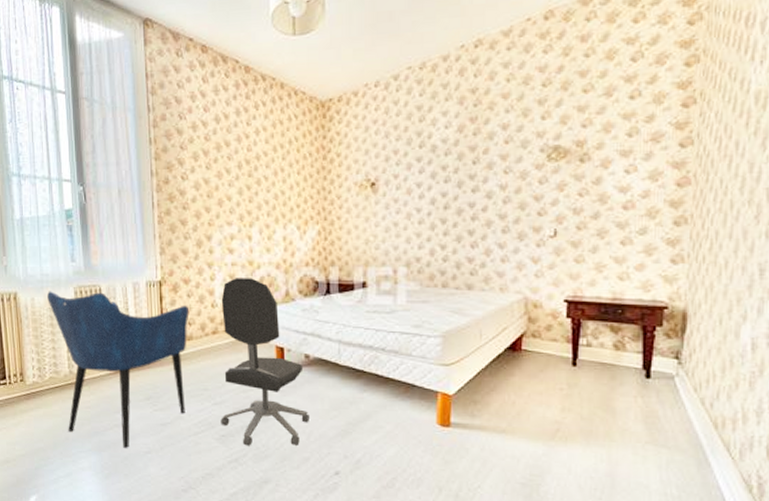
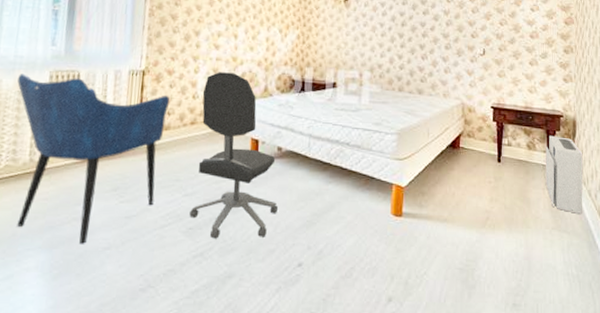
air purifier: none [638,332,695,426] -> present [545,135,583,214]

